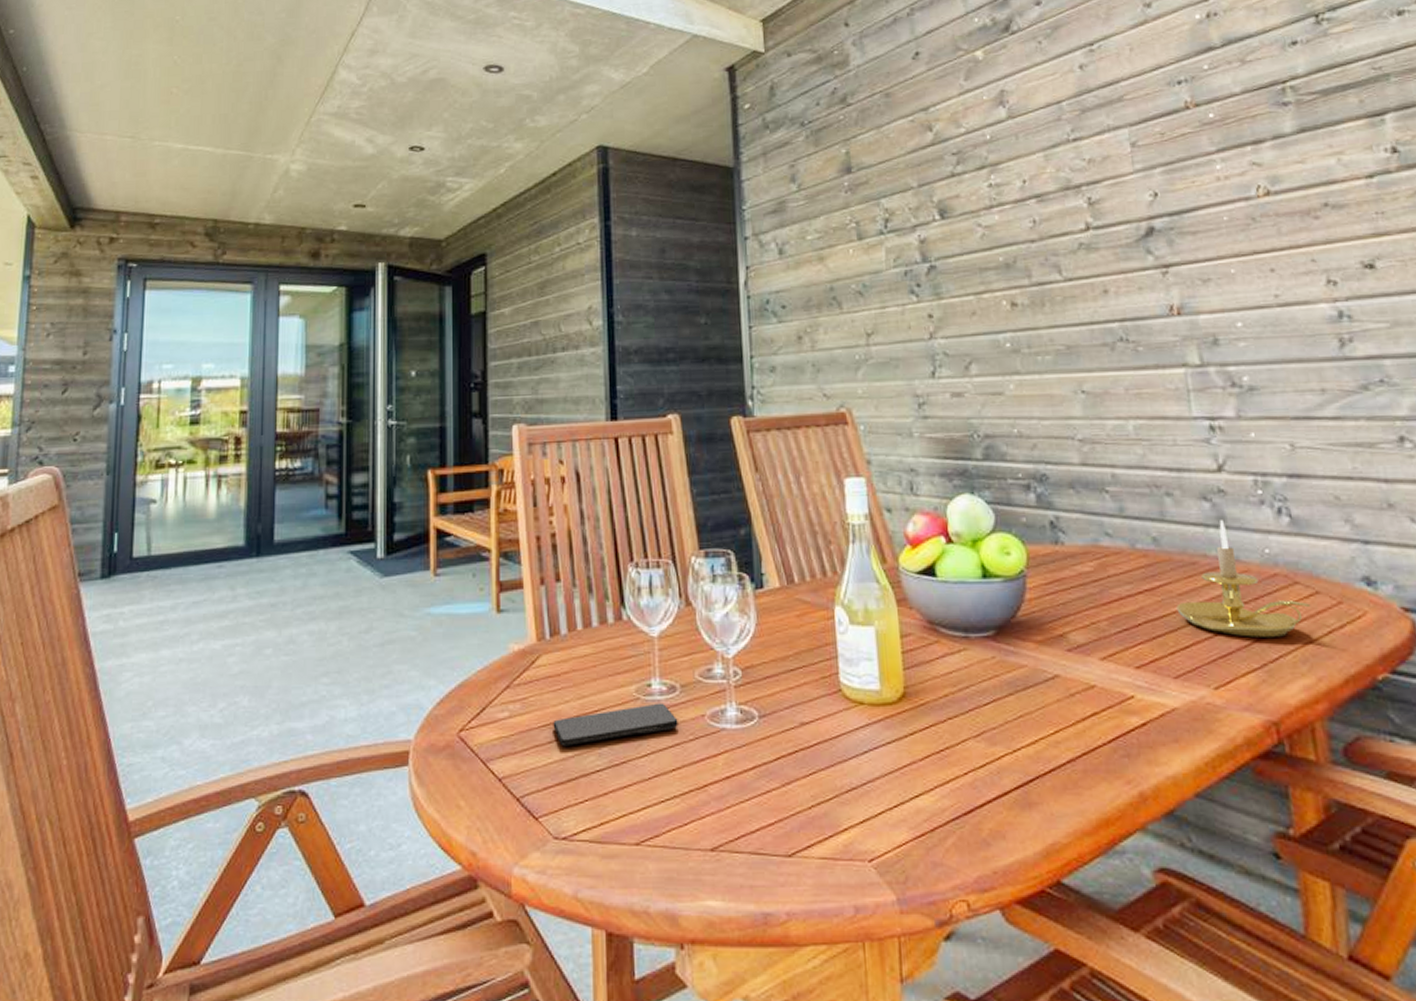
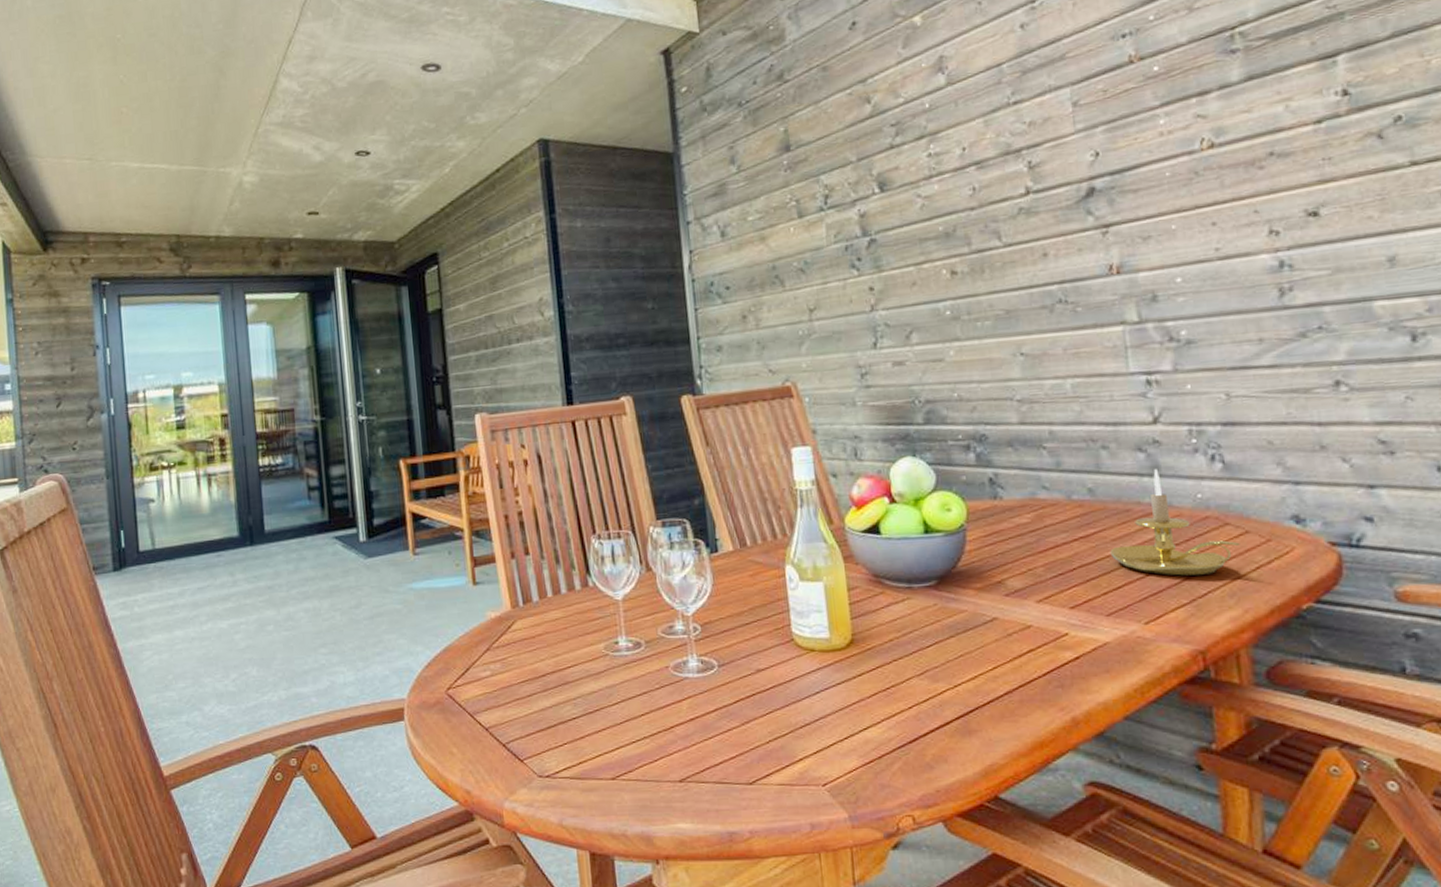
smartphone: present [553,702,678,746] -> none [531,657,645,699]

